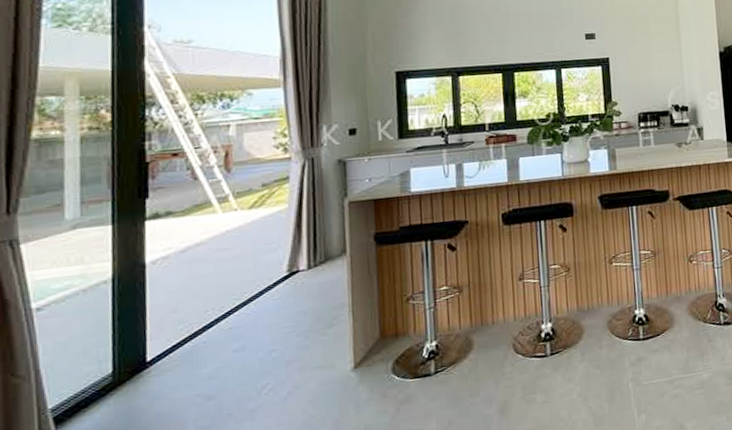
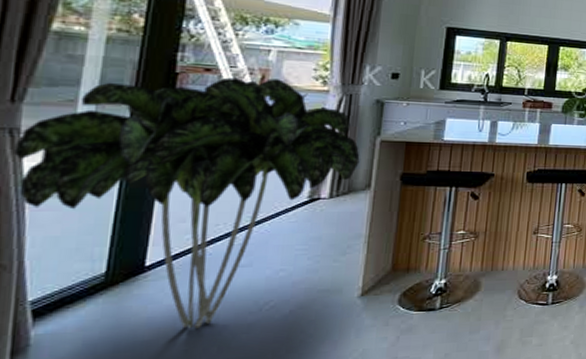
indoor plant: none [16,153,332,422] -> present [14,77,360,329]

